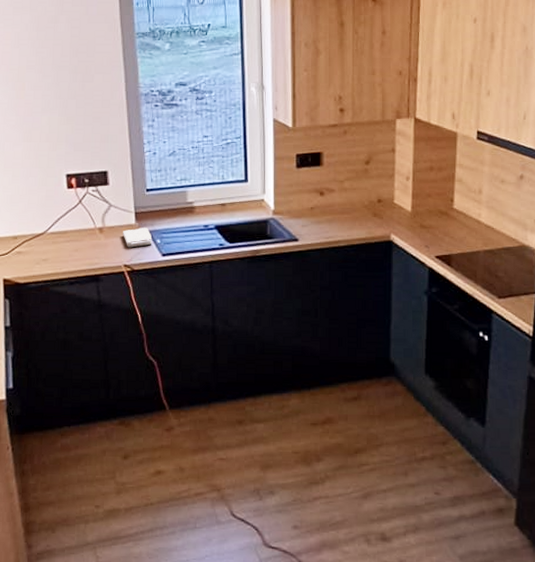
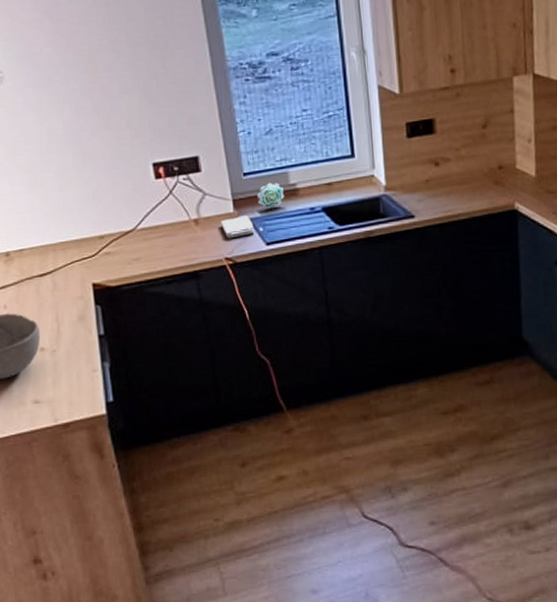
succulent plant: none [157,200,182,222] -> present [256,183,285,208]

